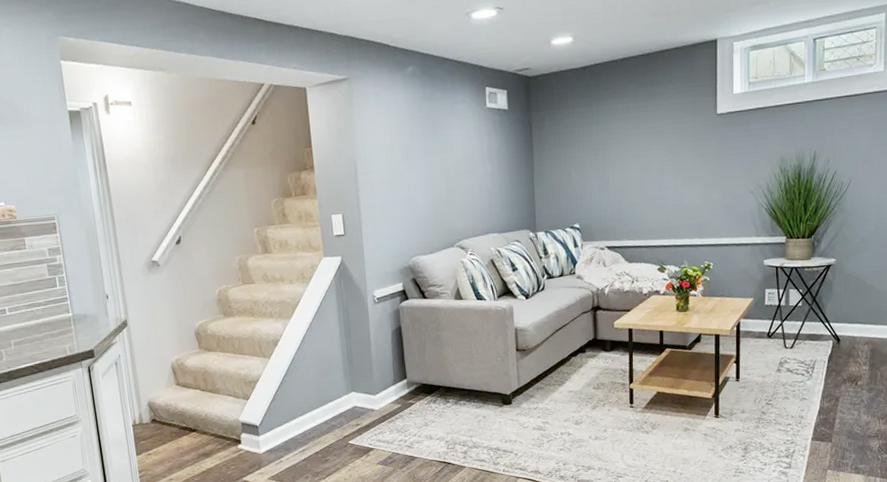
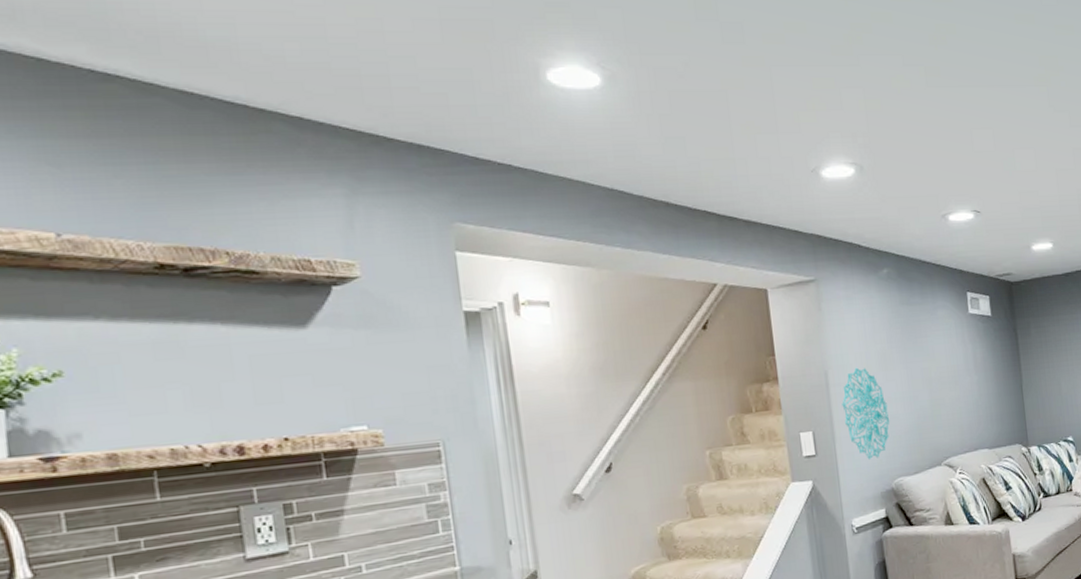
wall decoration: none [368,158,410,240] -> present [842,367,890,459]

